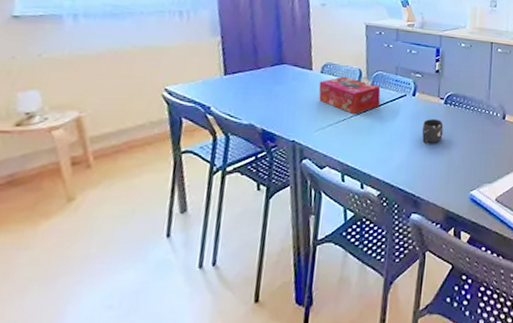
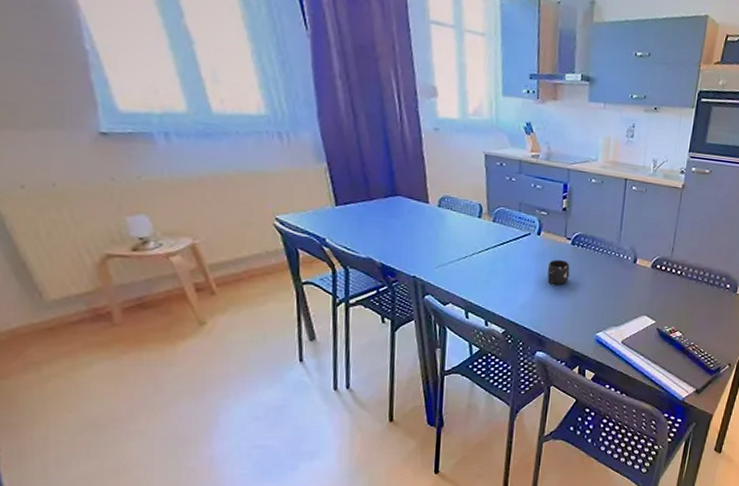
tissue box: present [318,76,381,114] -> none [437,211,503,251]

